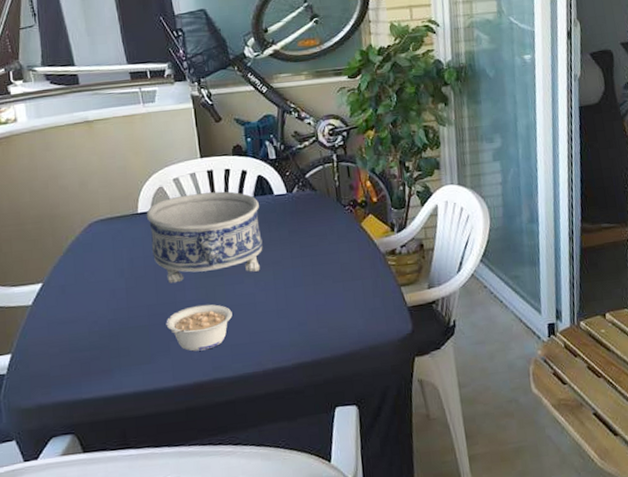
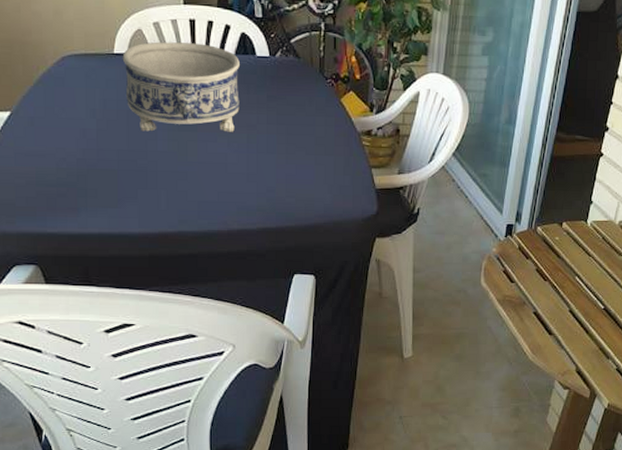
legume: present [166,304,233,352] -> none [135,157,202,203]

